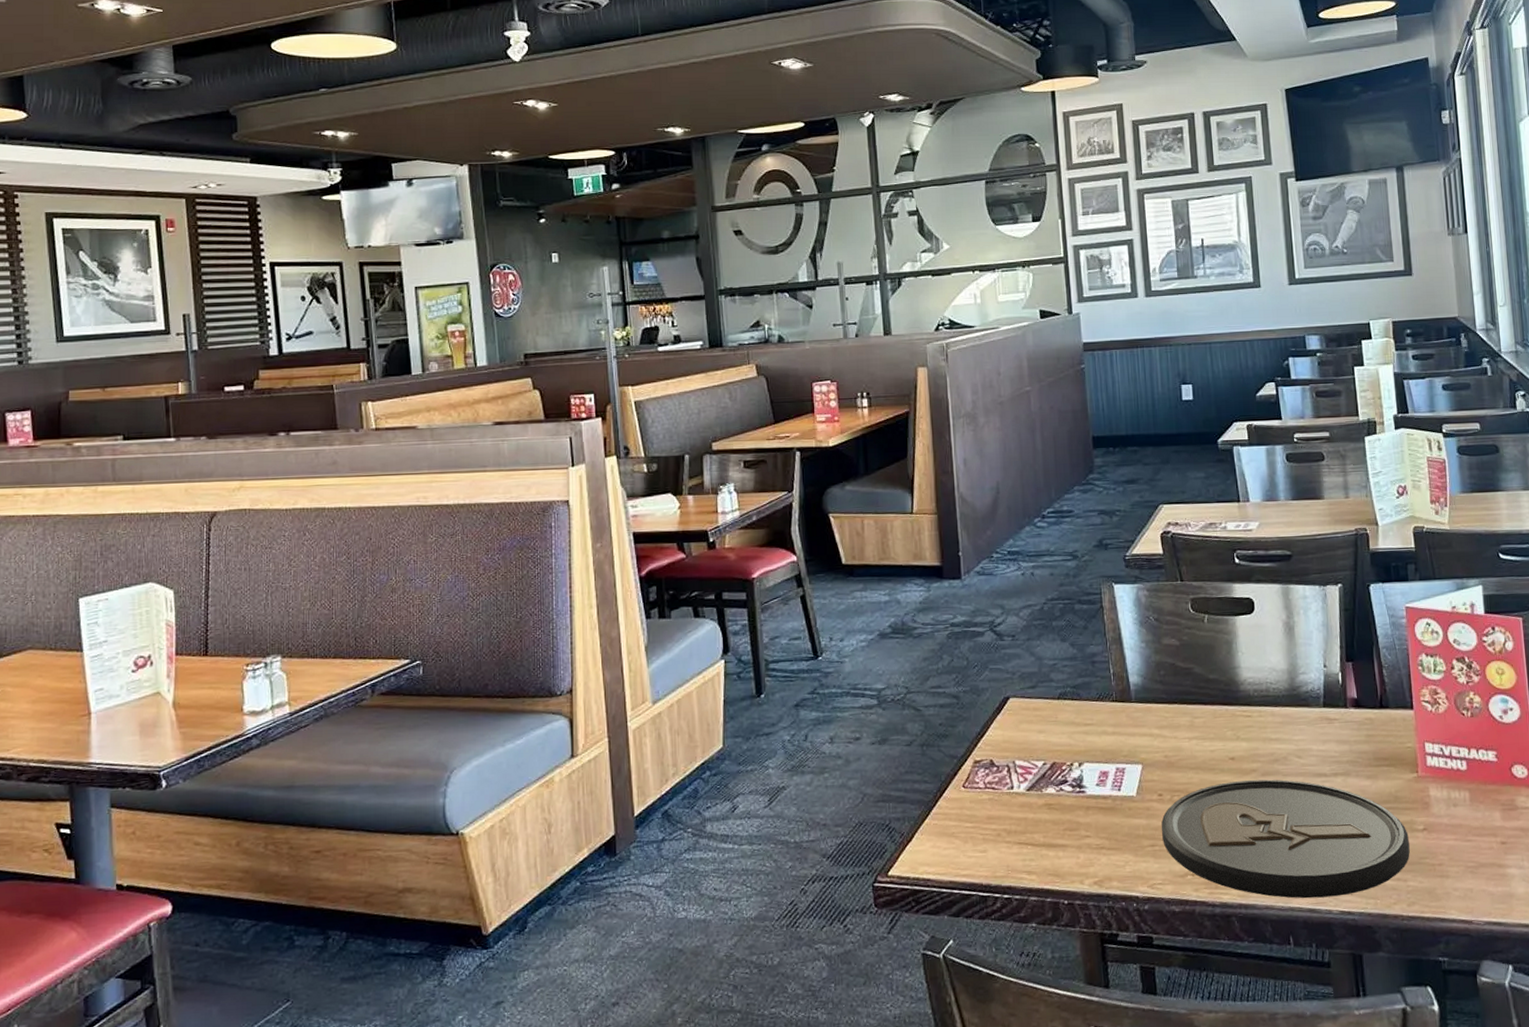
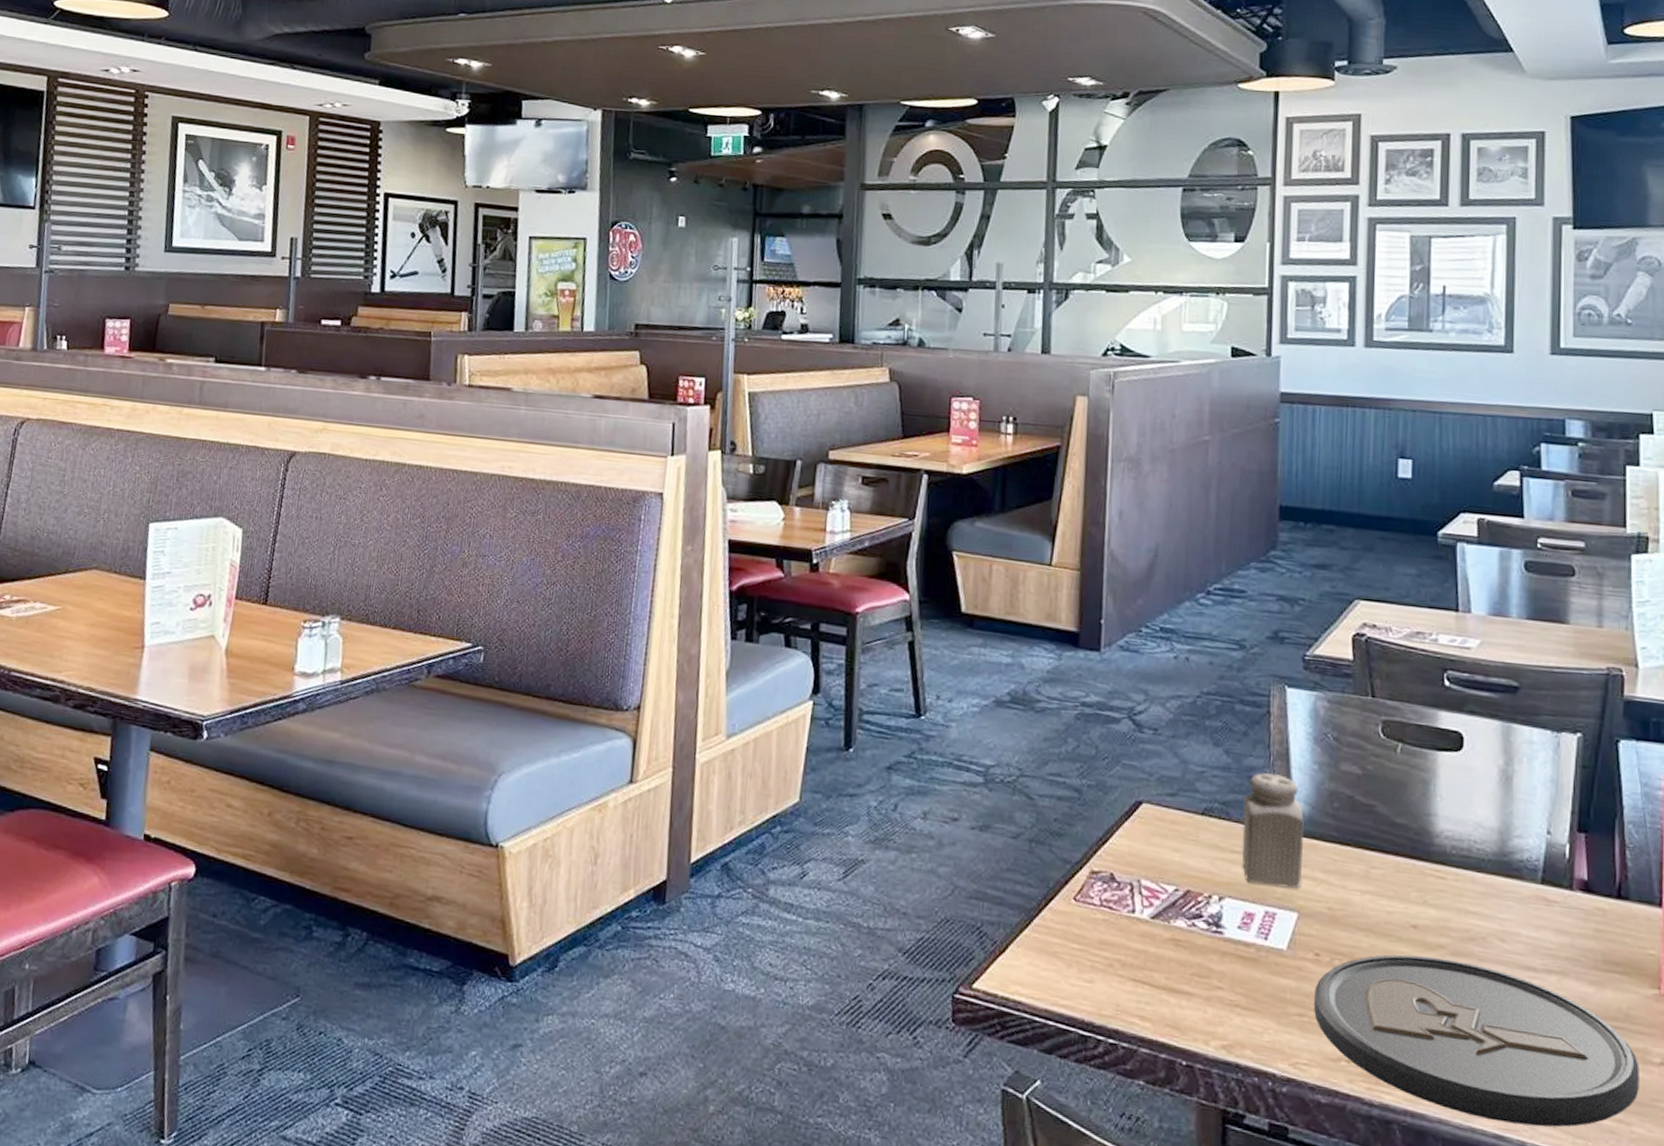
salt shaker: none [1089,655,1143,748] -> present [1242,772,1305,889]

